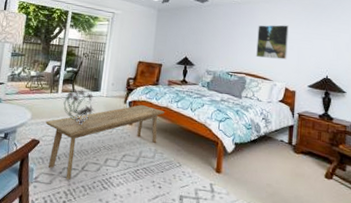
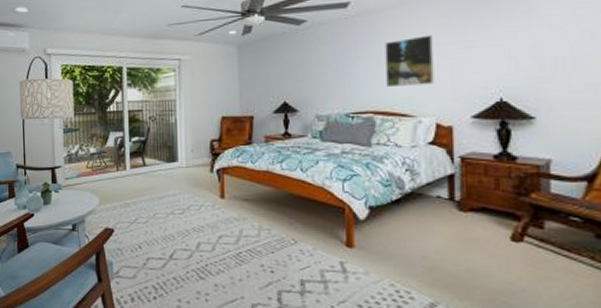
bench: present [45,105,164,180] -> none [117,172,265,272]
dried flowers: present [63,89,95,125] -> none [135,162,175,205]

